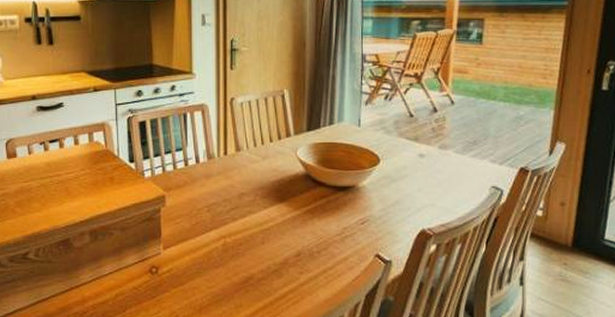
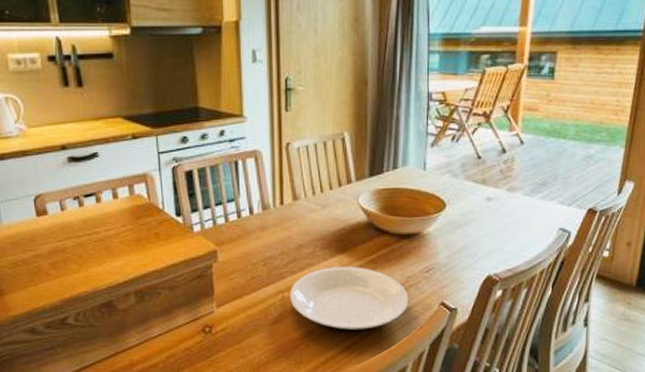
plate: none [232,215,345,279] -> present [290,266,409,332]

